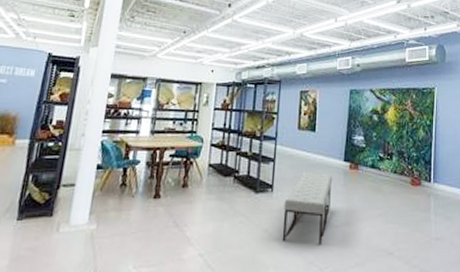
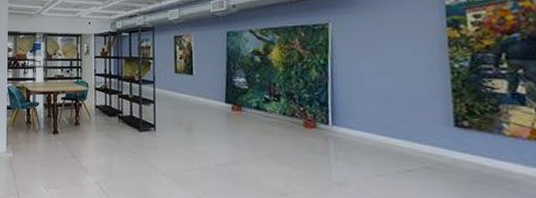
bench: present [282,172,333,245] -> none [167,113,215,182]

